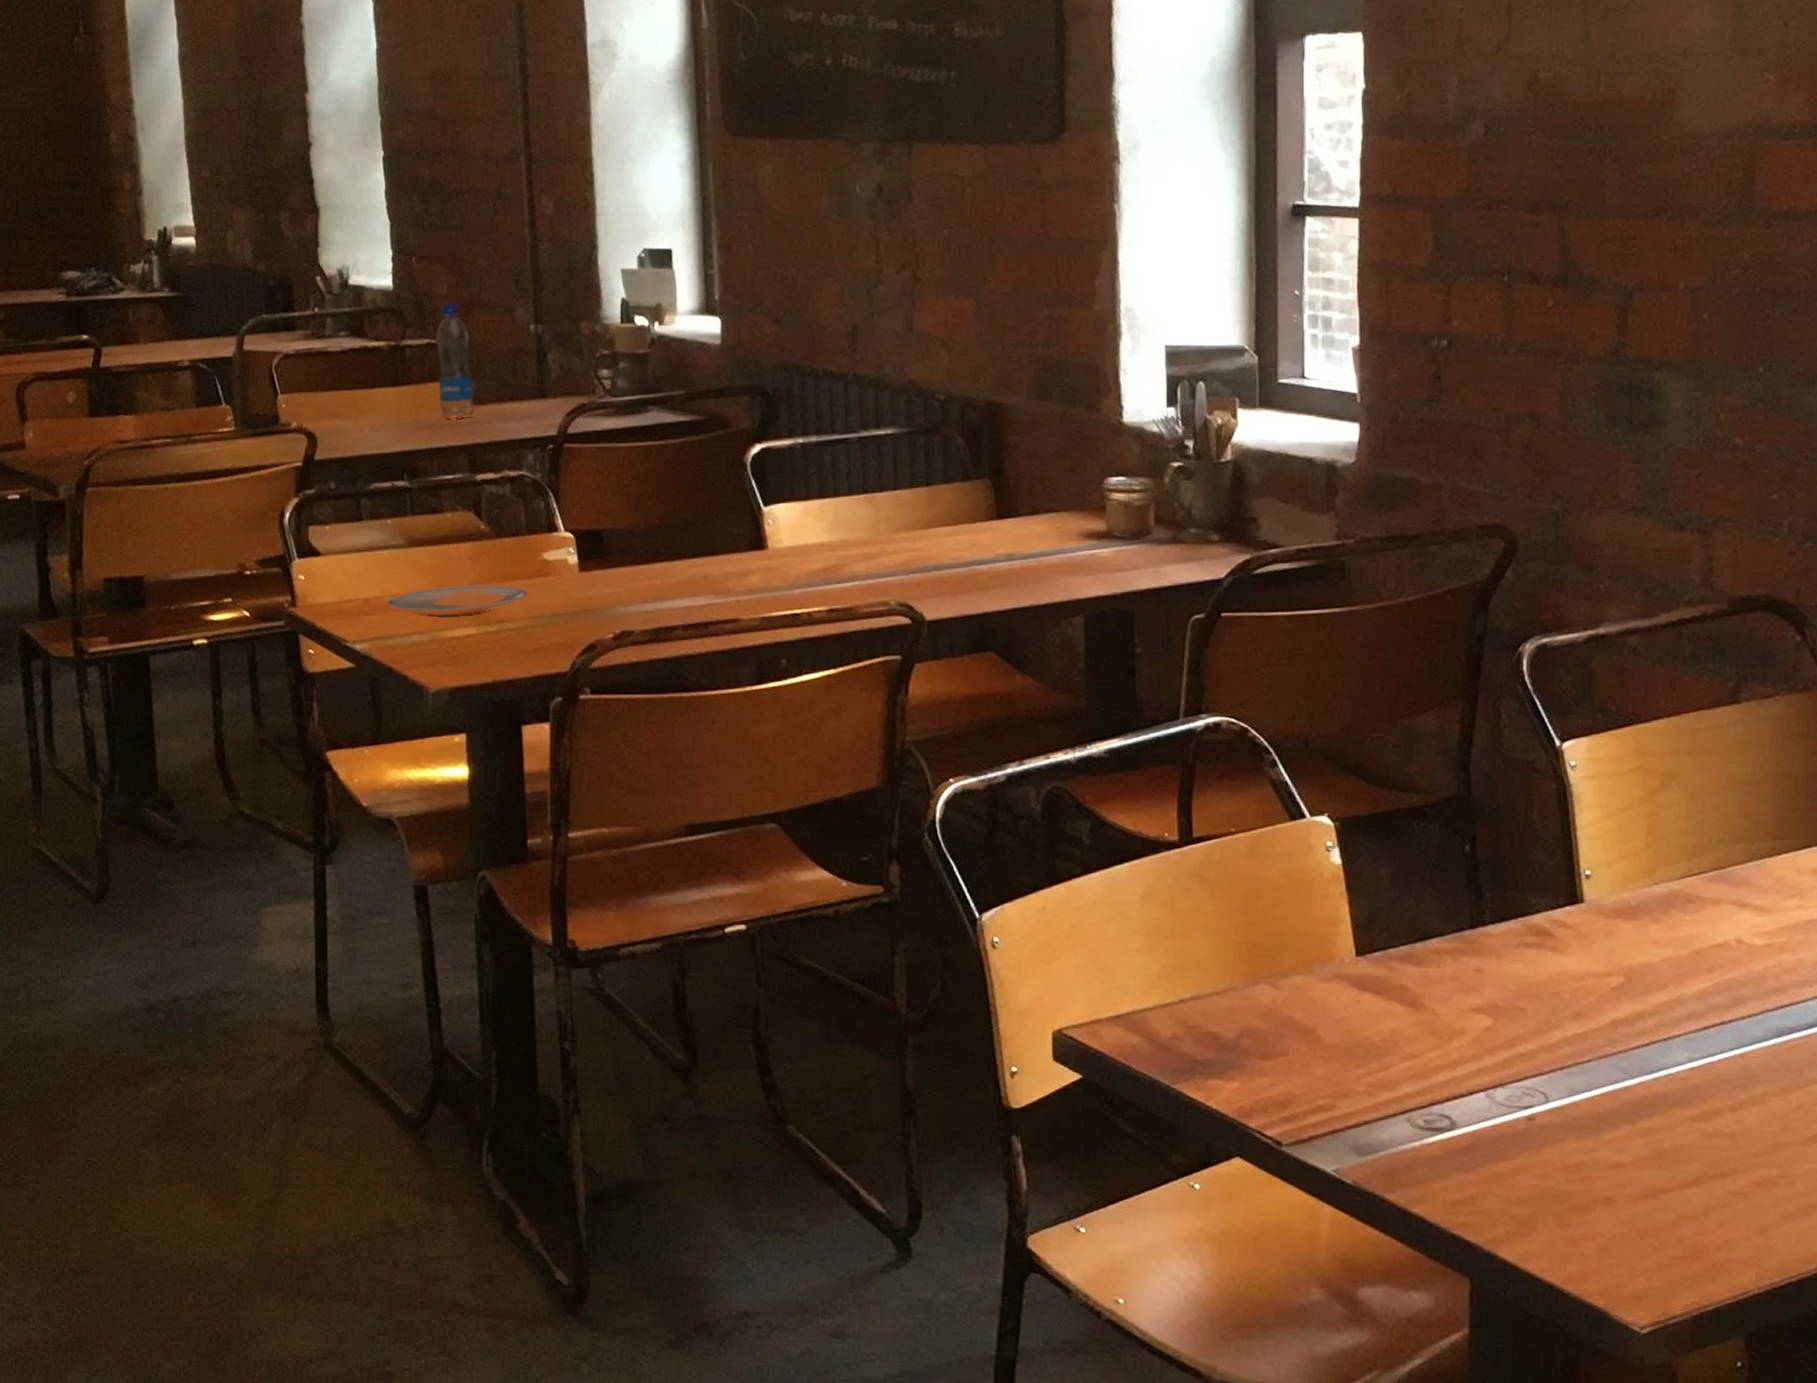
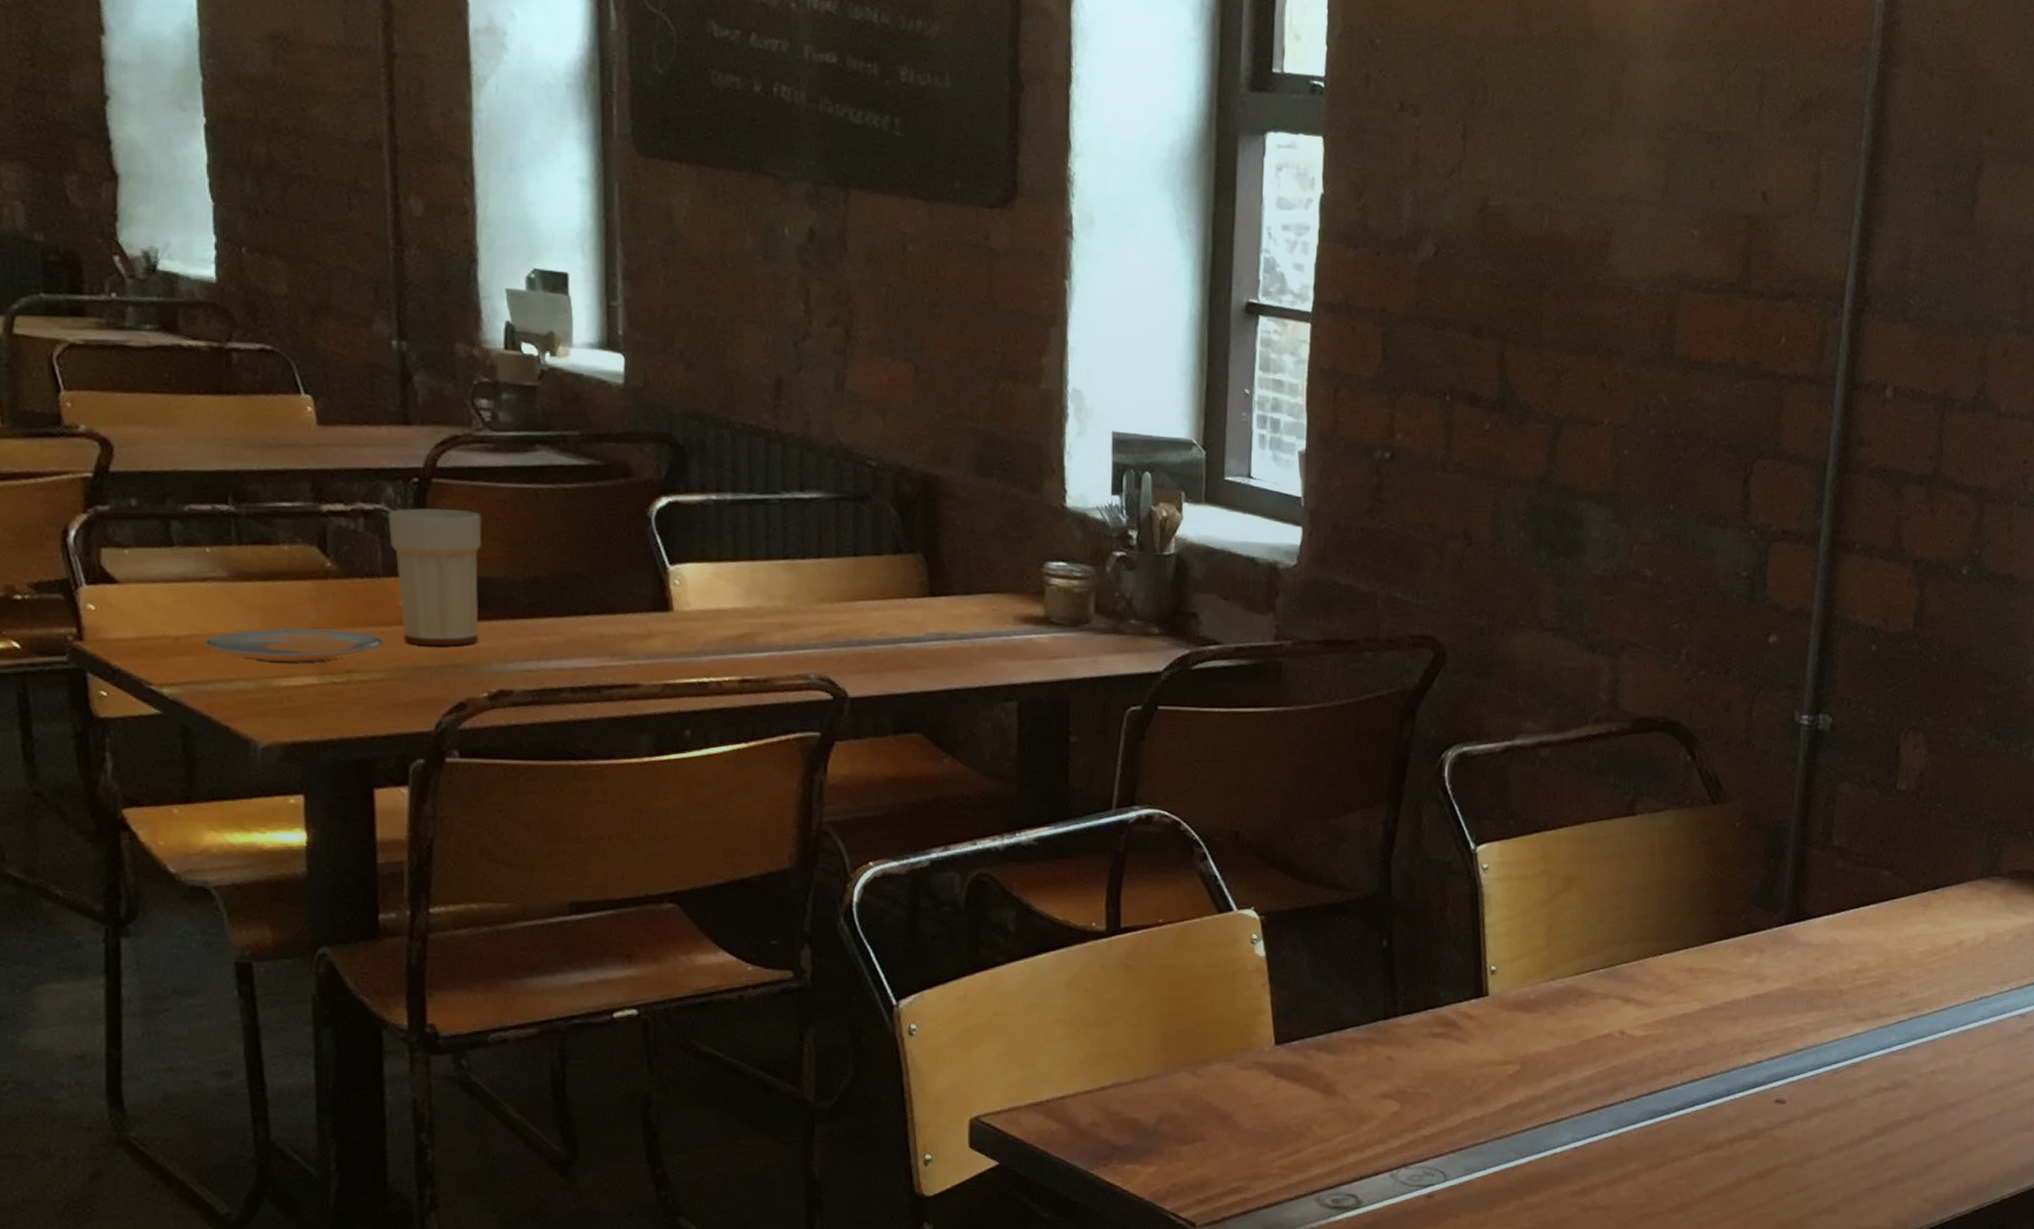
bottle: present [435,303,475,419] -> none [270,305,321,439]
cup: none [529,470,606,594] -> present [388,508,482,647]

